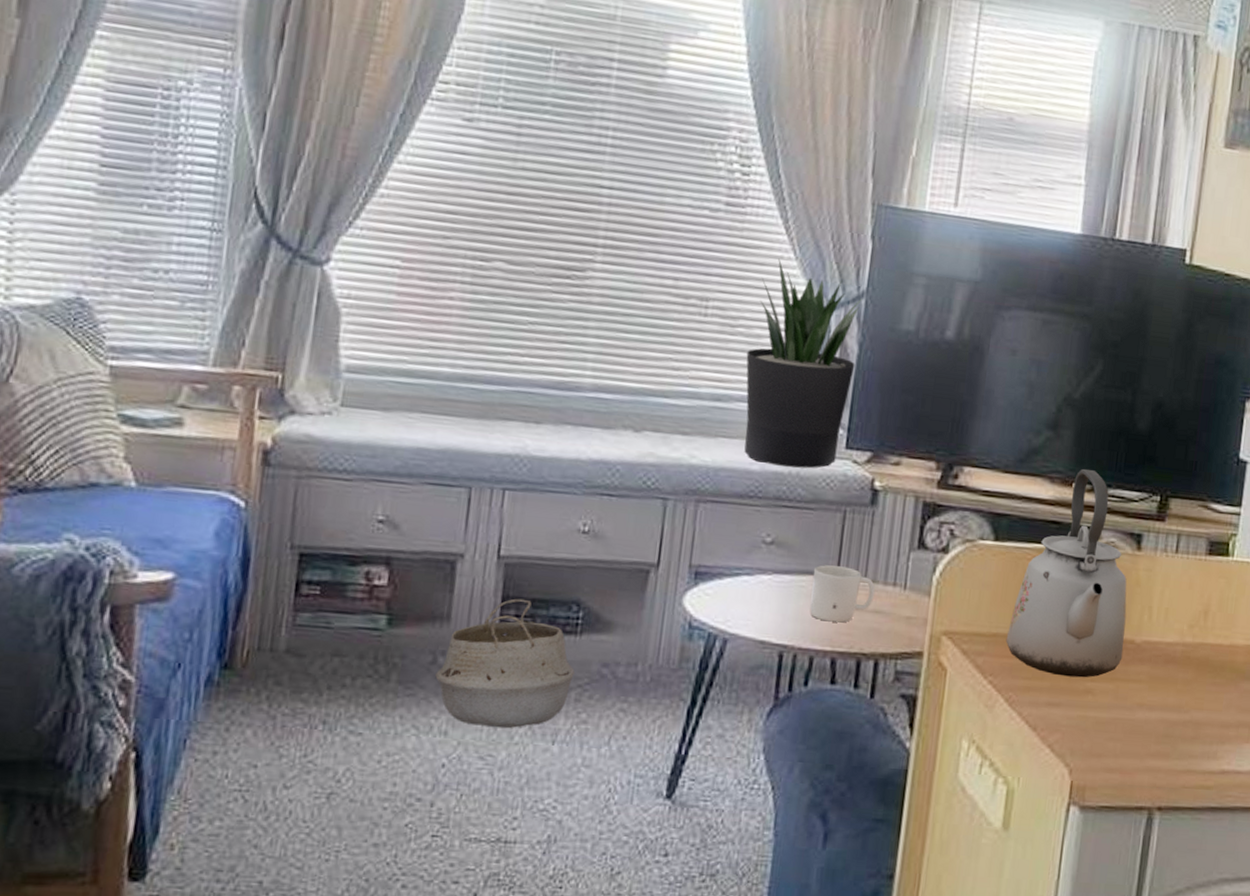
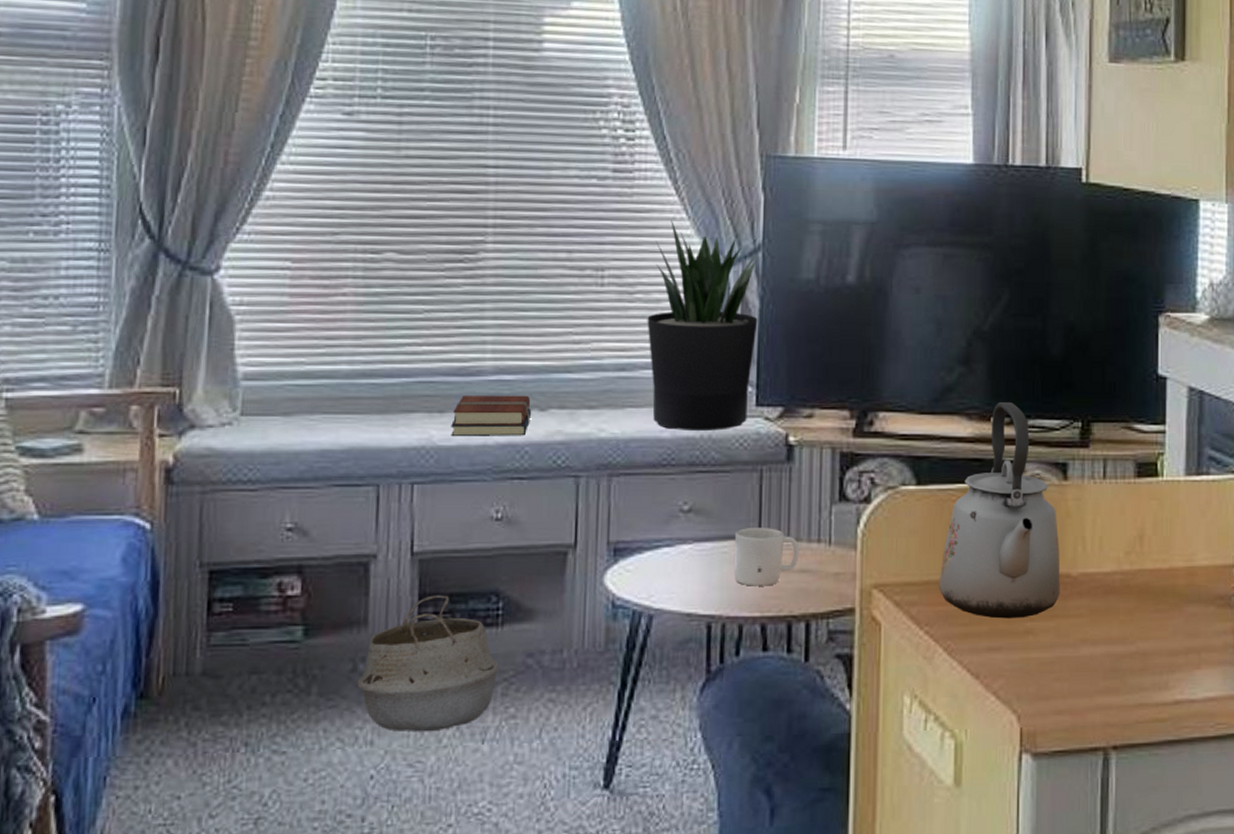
books: none [545,409,627,455] -> present [451,395,532,437]

